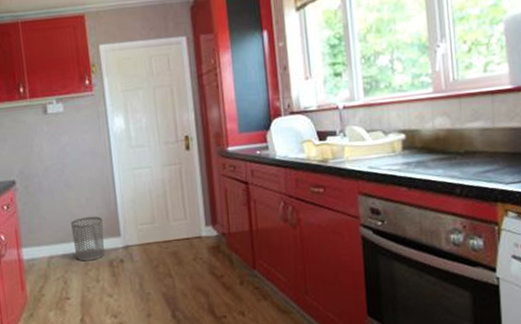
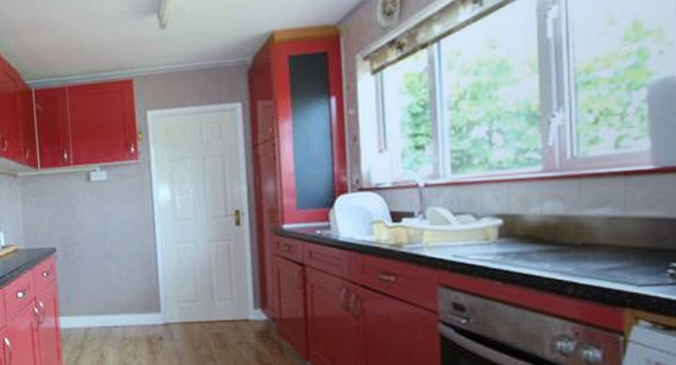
waste bin: present [71,216,105,262] -> none [110,289,144,335]

